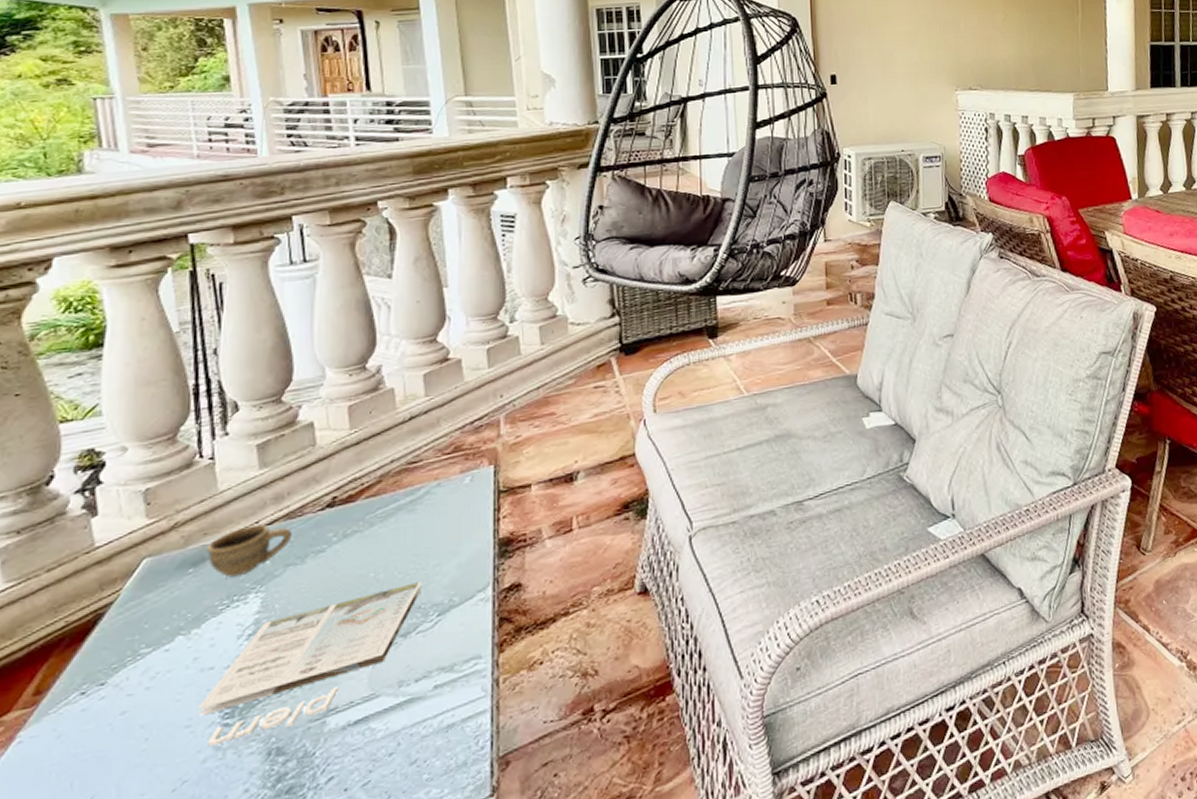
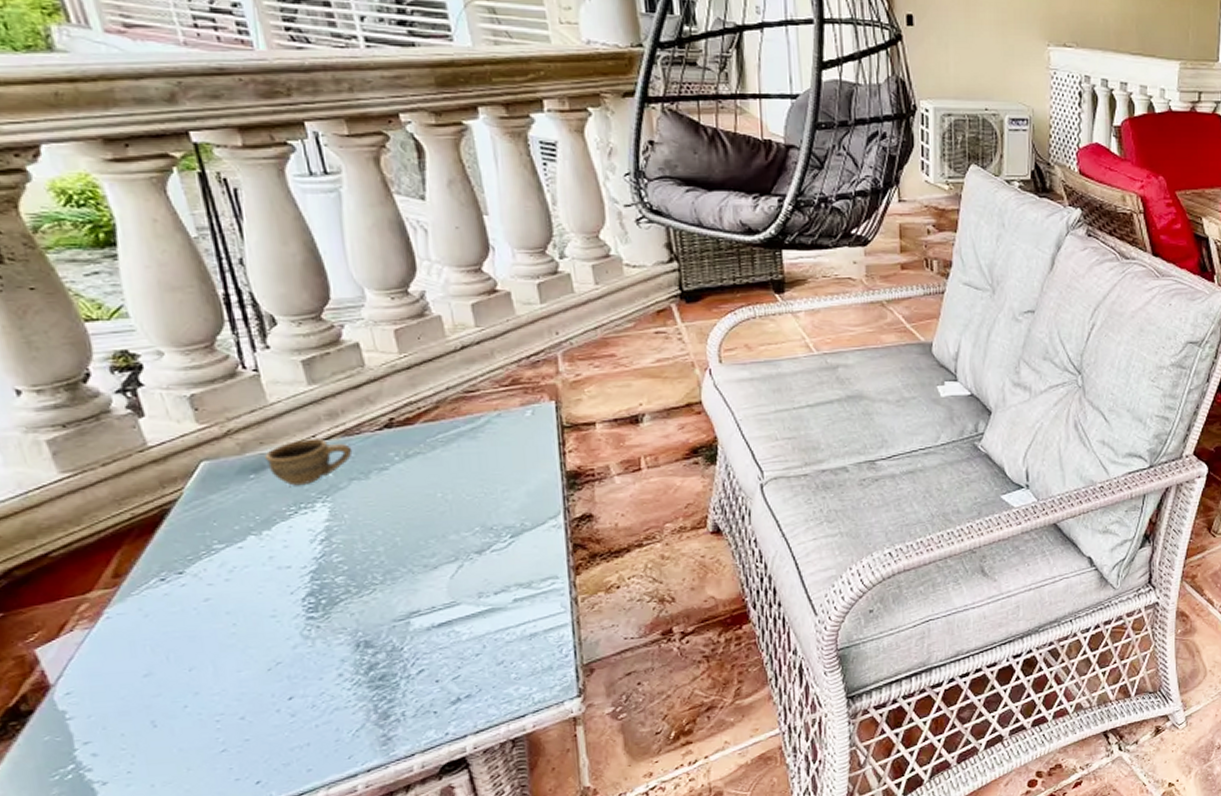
magazine: present [196,582,423,747] -> none [279,505,493,636]

